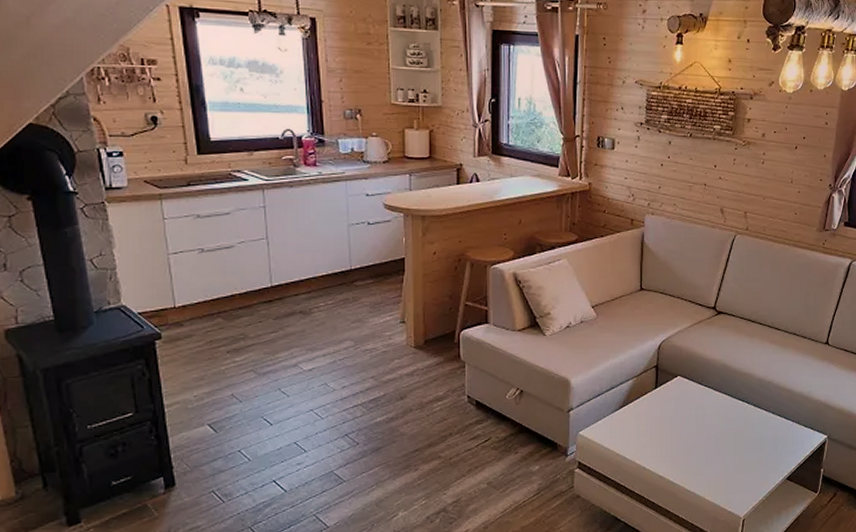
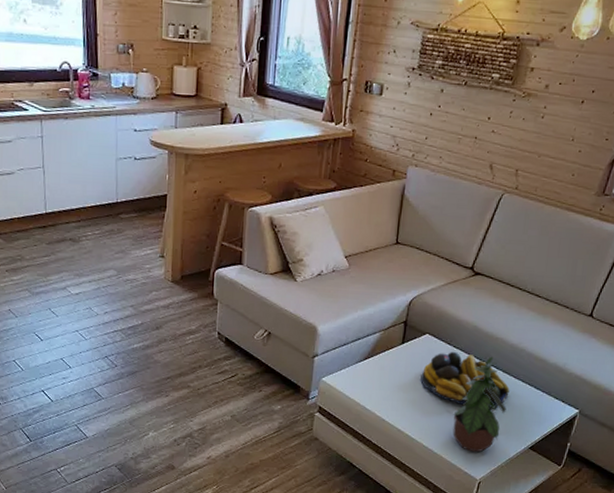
fruit bowl: none [677,390,762,443] -> present [420,351,510,408]
potted plant: none [711,392,761,490] -> present [452,356,506,453]

